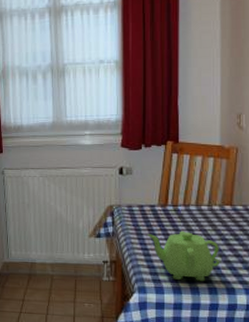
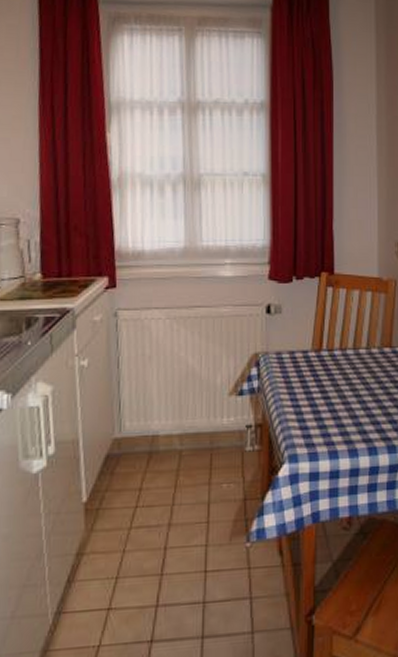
teapot: present [147,231,220,281] -> none [299,380,380,441]

